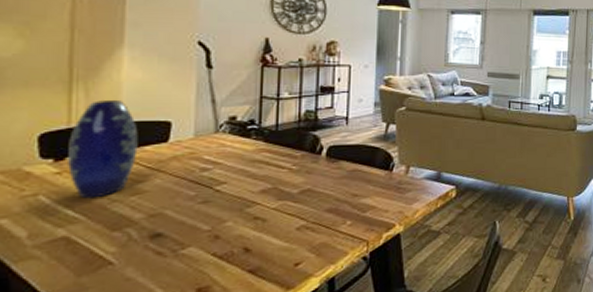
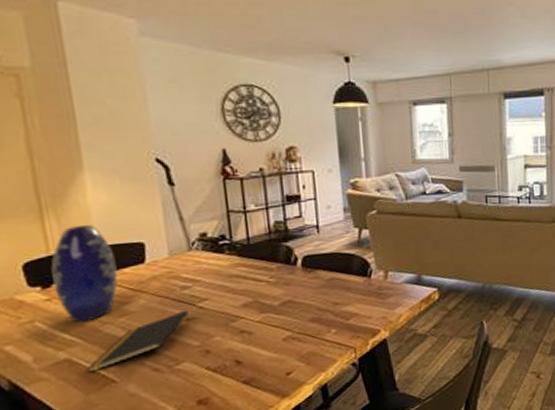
notepad: none [84,192,203,253] -> present [86,310,189,373]

